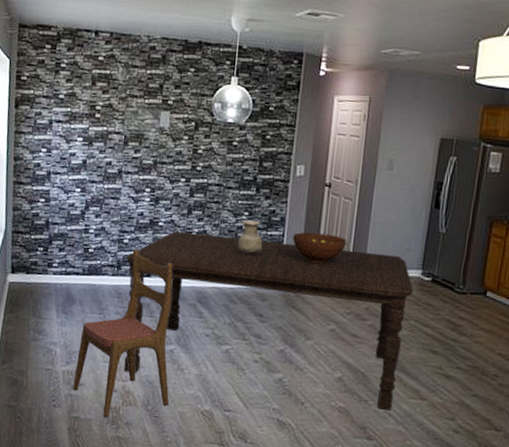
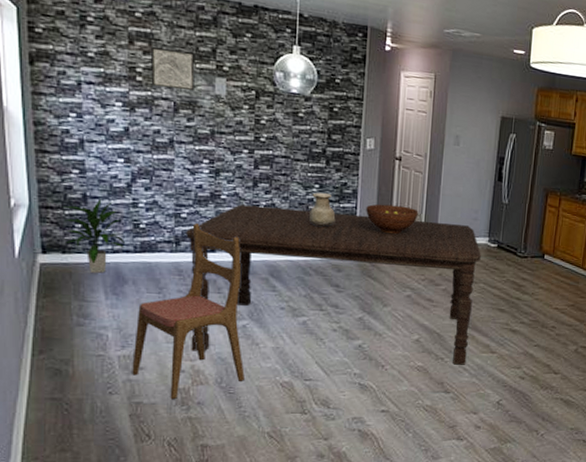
indoor plant: none [28,225,77,293] -> present [62,199,126,273]
wall art: none [107,87,145,125] -> present [150,47,195,92]

